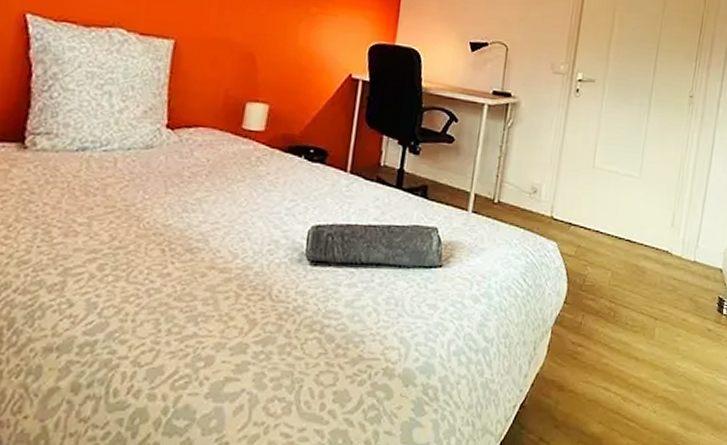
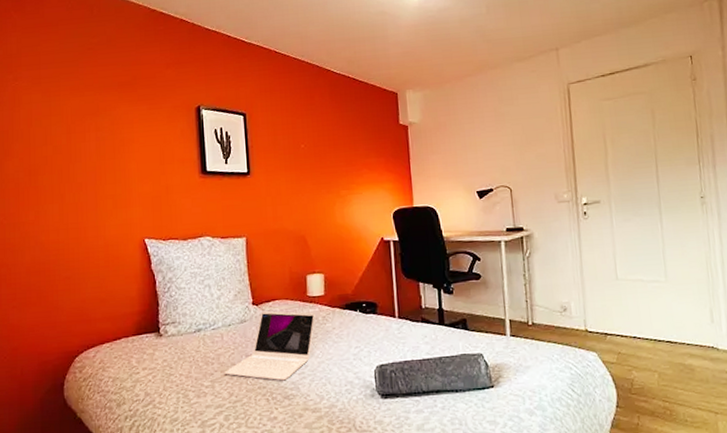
laptop: none [109,137,248,230] -> present [224,310,315,381]

